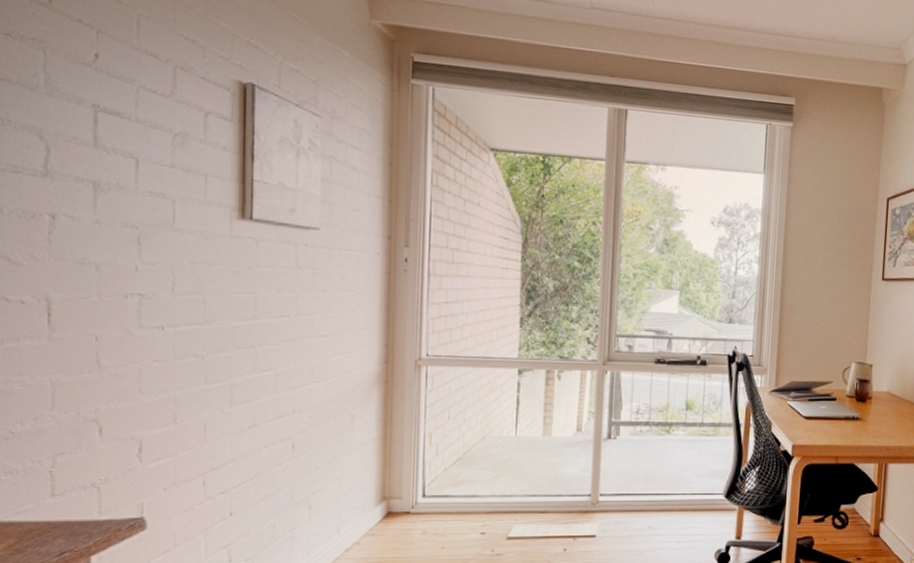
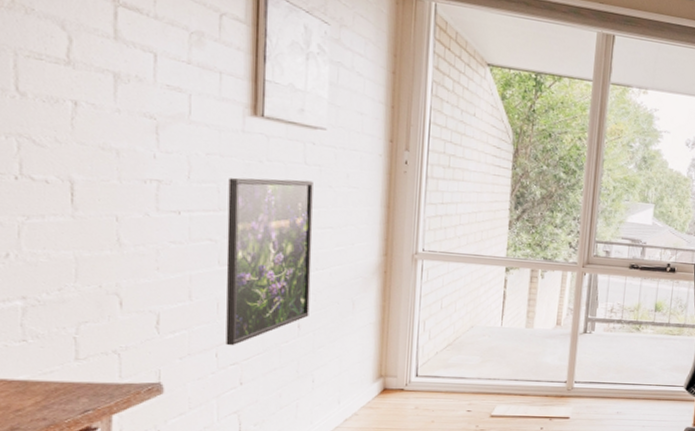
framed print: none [213,285,307,473] -> present [226,177,313,346]

